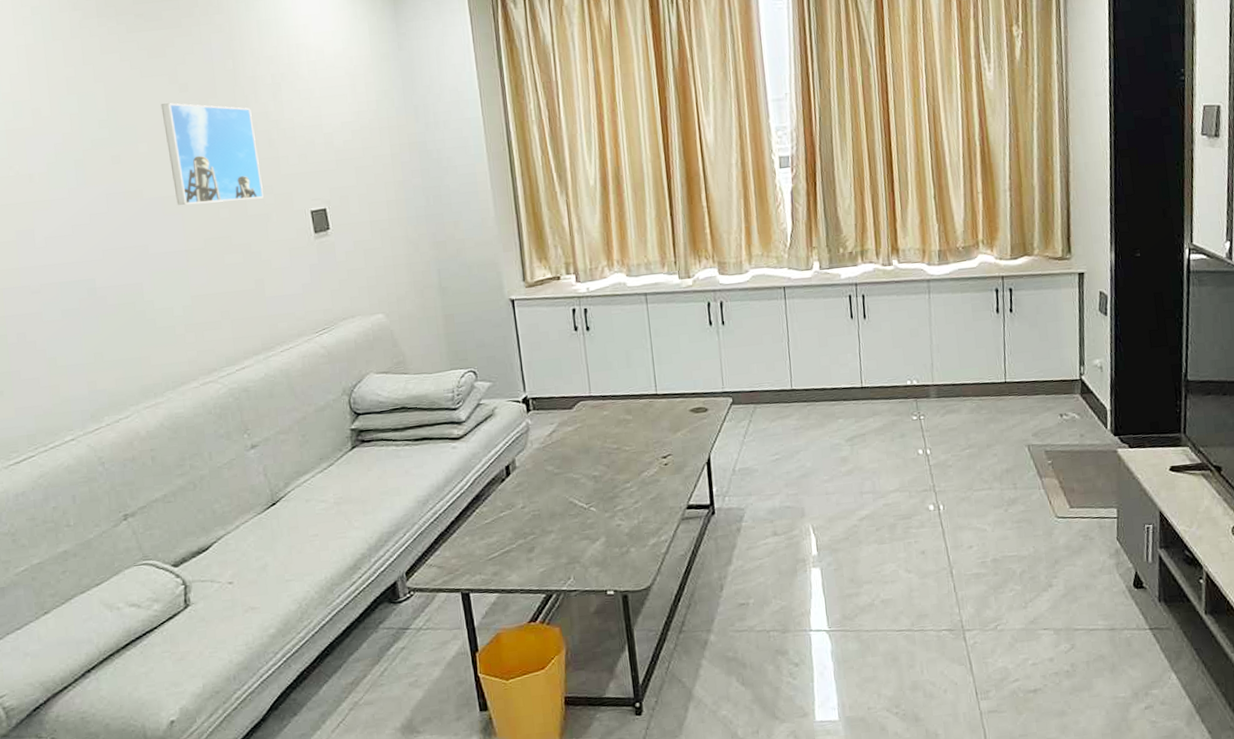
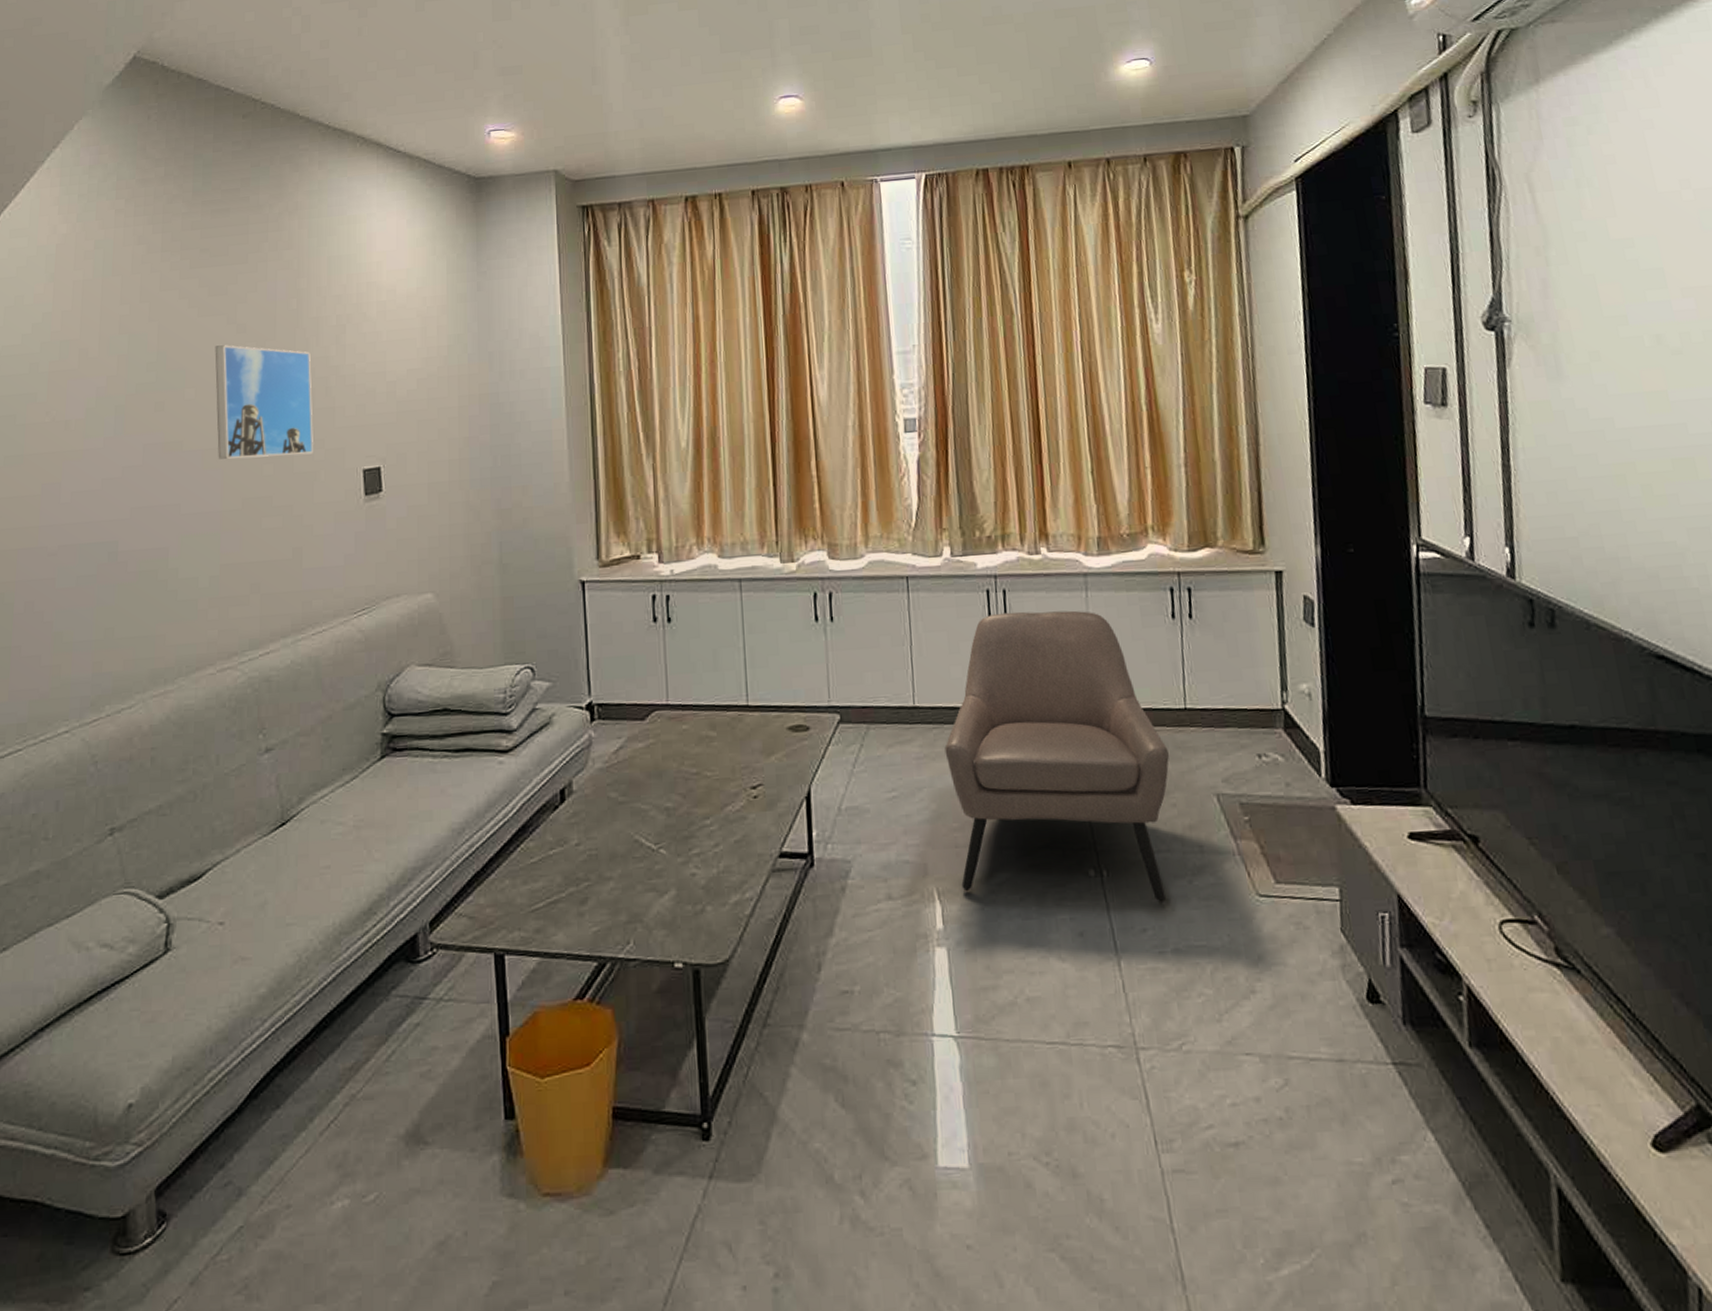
armchair: none [816,309,993,527] -> present [944,610,1170,903]

